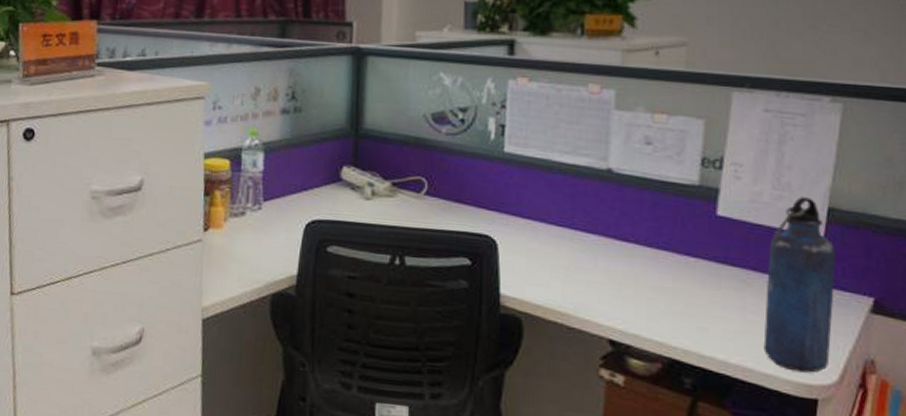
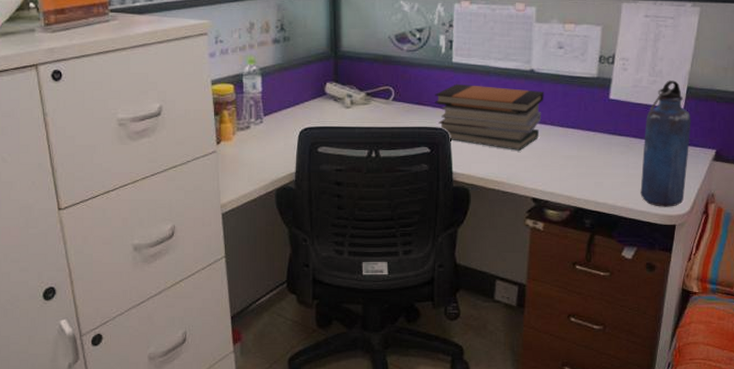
book stack: none [479,179,626,274] -> present [435,83,544,151]

